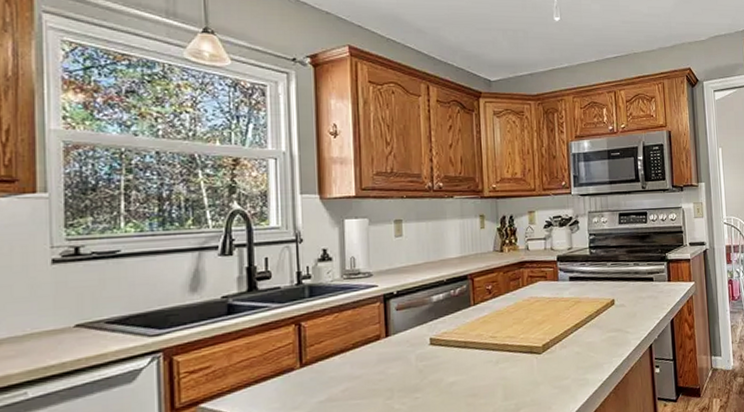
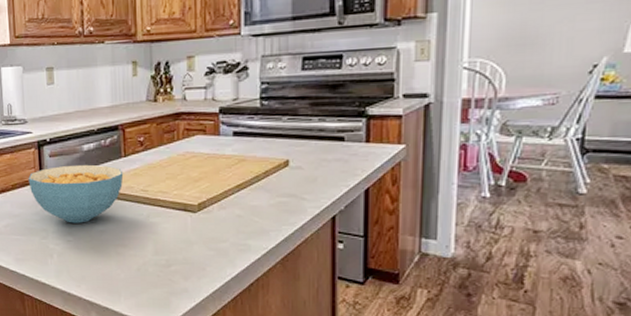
cereal bowl: none [372,315,473,379] -> present [28,164,124,223]

